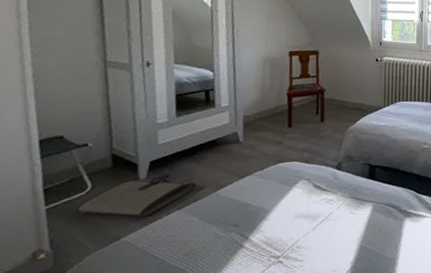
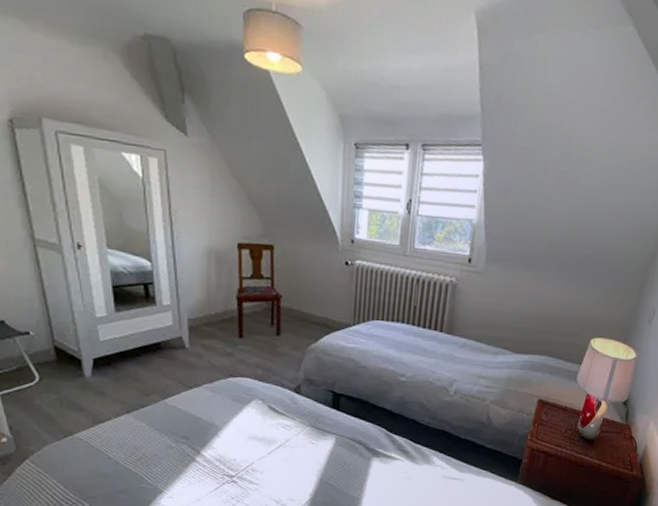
tool roll: present [75,174,197,217] -> none [27,374,144,416]

